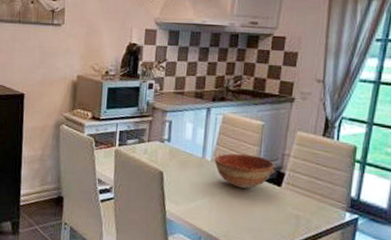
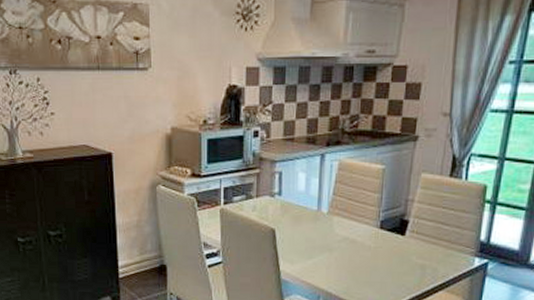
bowl: present [214,153,275,189] -> none [331,202,398,240]

